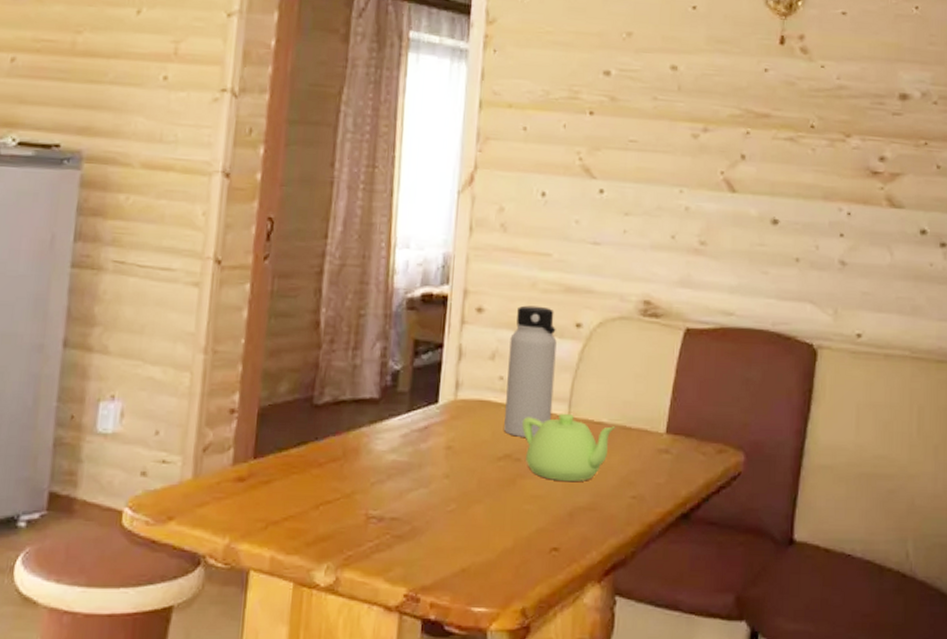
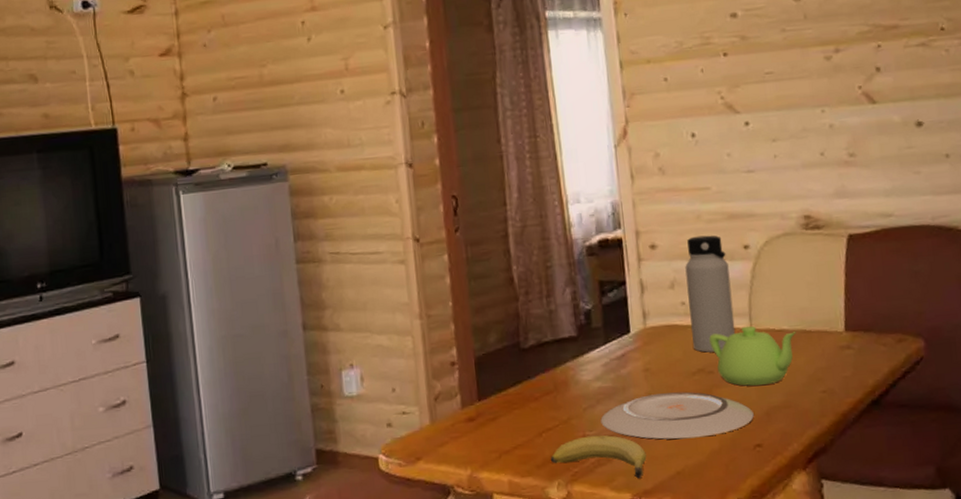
fruit: none [323,515,432,572] -> present [550,435,647,479]
plate: none [388,476,556,533] -> present [600,391,754,440]

